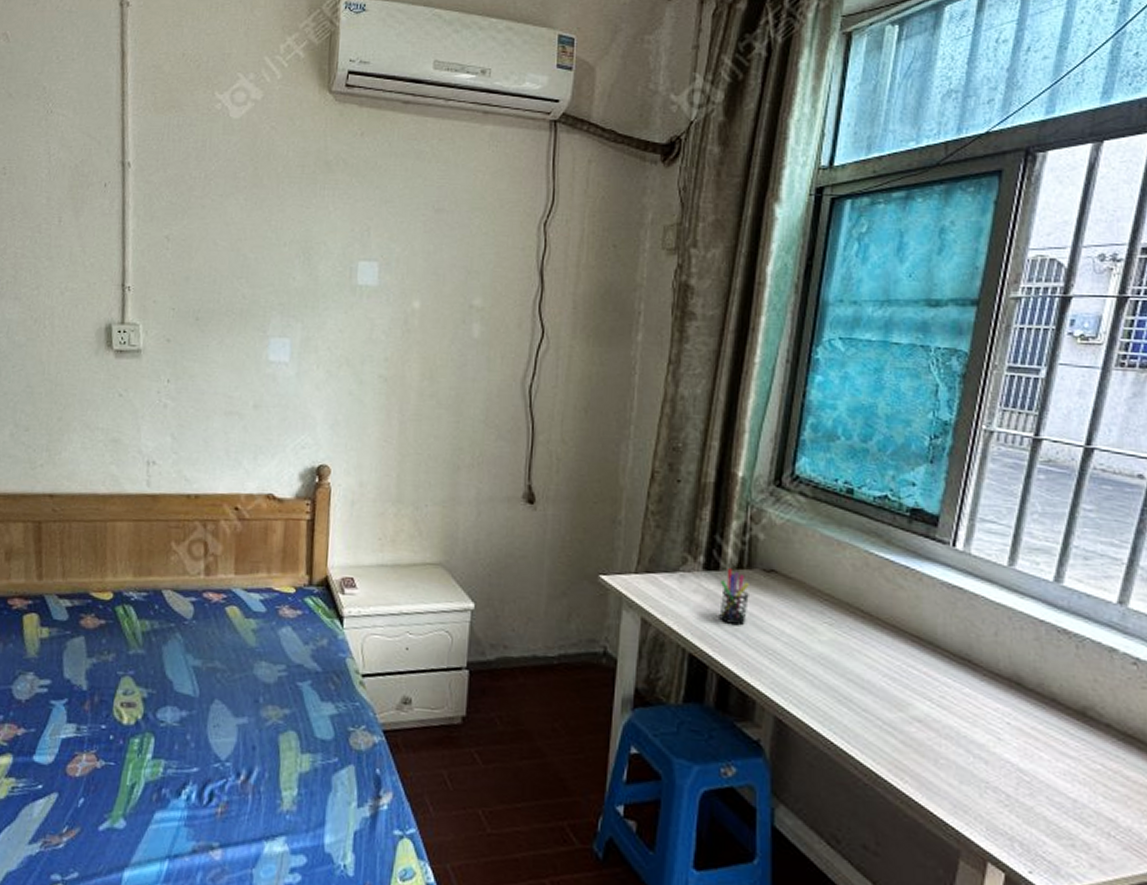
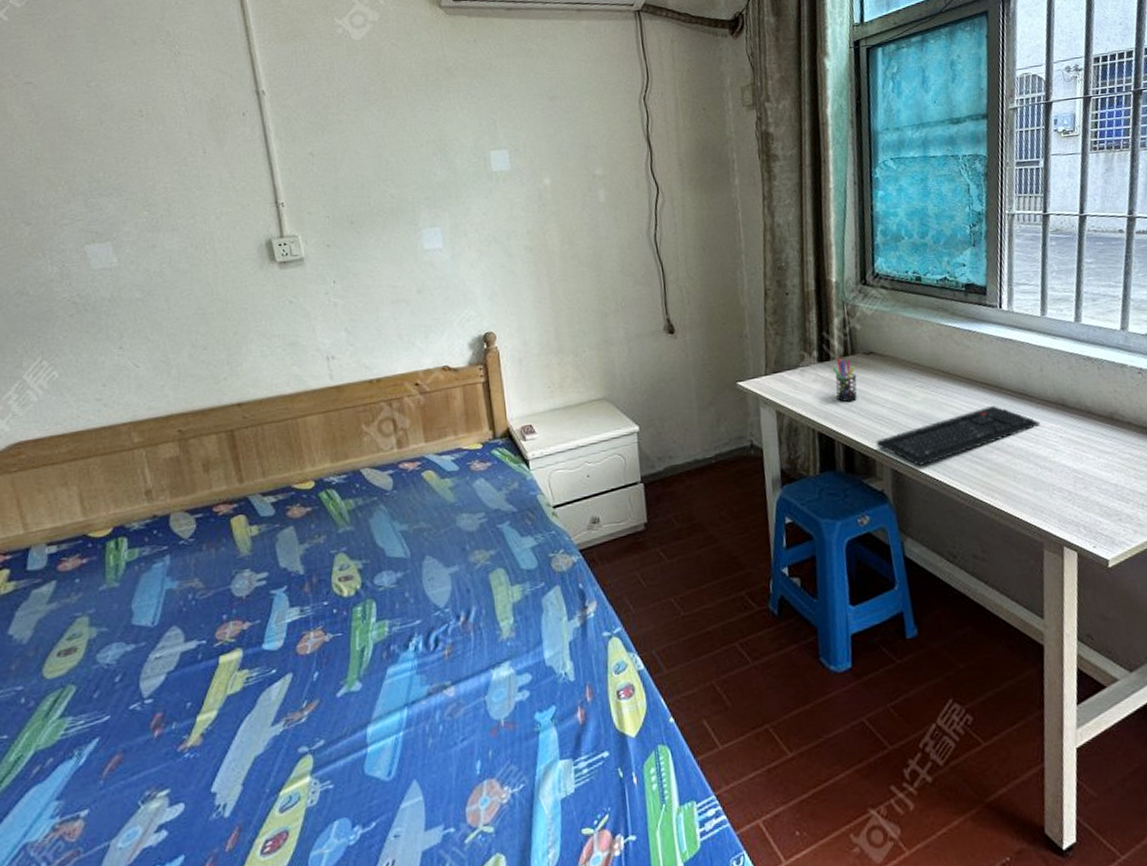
keyboard: none [761,666,982,721] -> present [876,406,1040,466]

